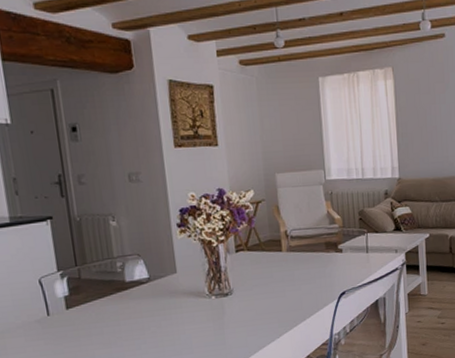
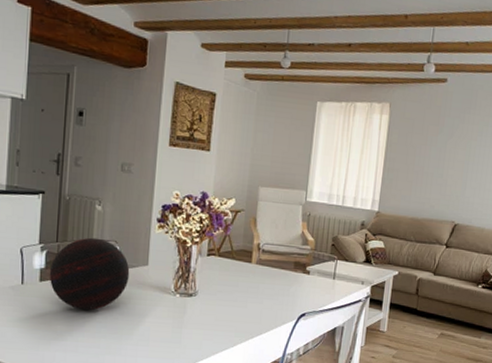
decorative orb: none [74,254,160,330] -> present [49,237,130,311]

